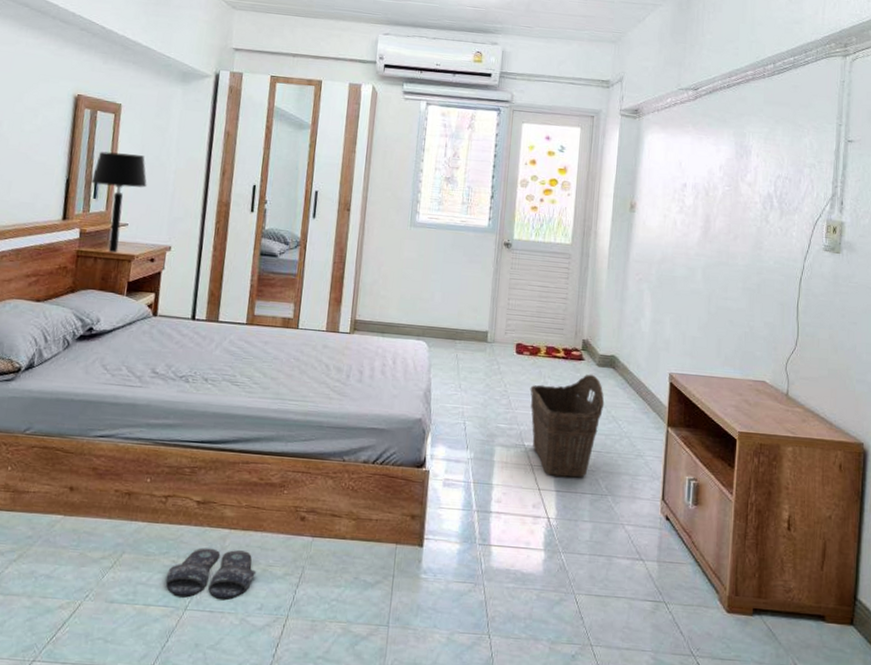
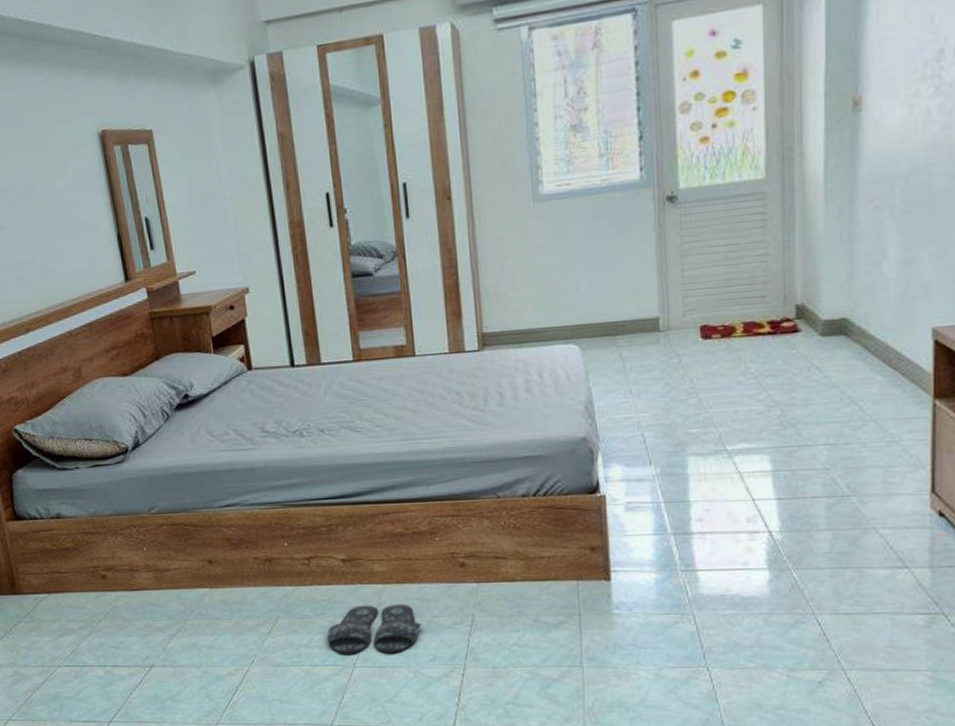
table lamp: present [91,151,147,253] -> none [142,187,204,309]
wicker basket: present [530,374,605,478] -> none [726,348,836,483]

